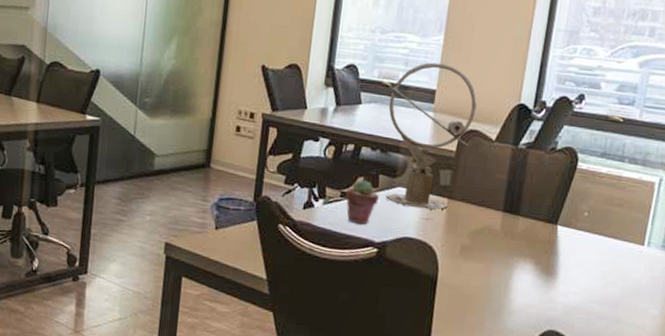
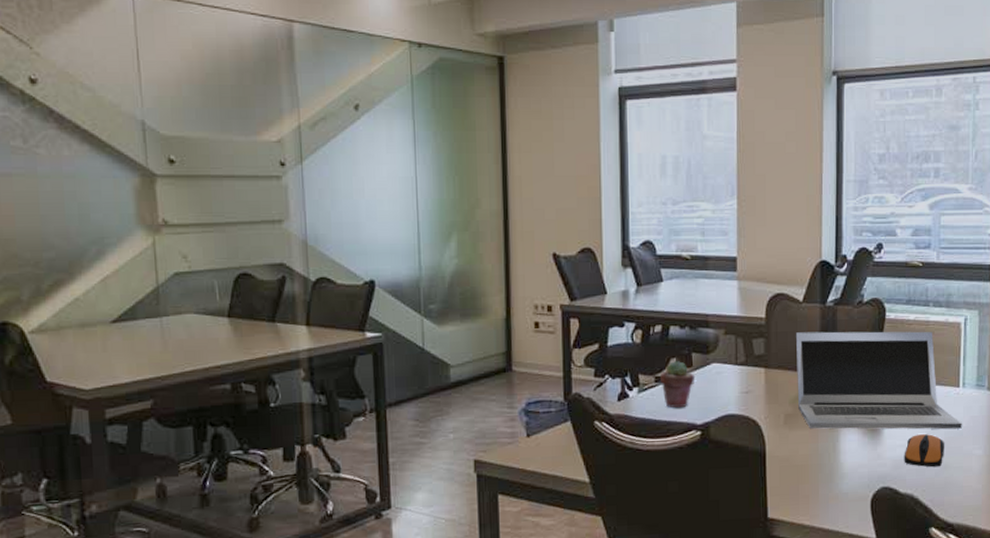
sundial: present [386,62,477,210] -> none [688,229,779,383]
laptop: none [476,169,641,287] -> present [795,331,962,430]
computer mouse: none [575,285,620,320] -> present [904,434,944,468]

